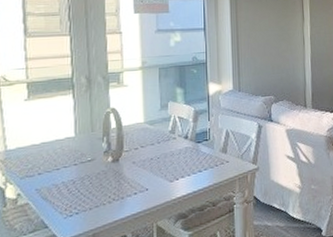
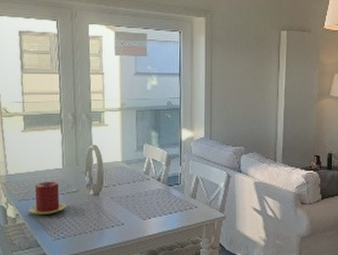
candle: none [32,151,81,192] -> present [28,181,67,214]

